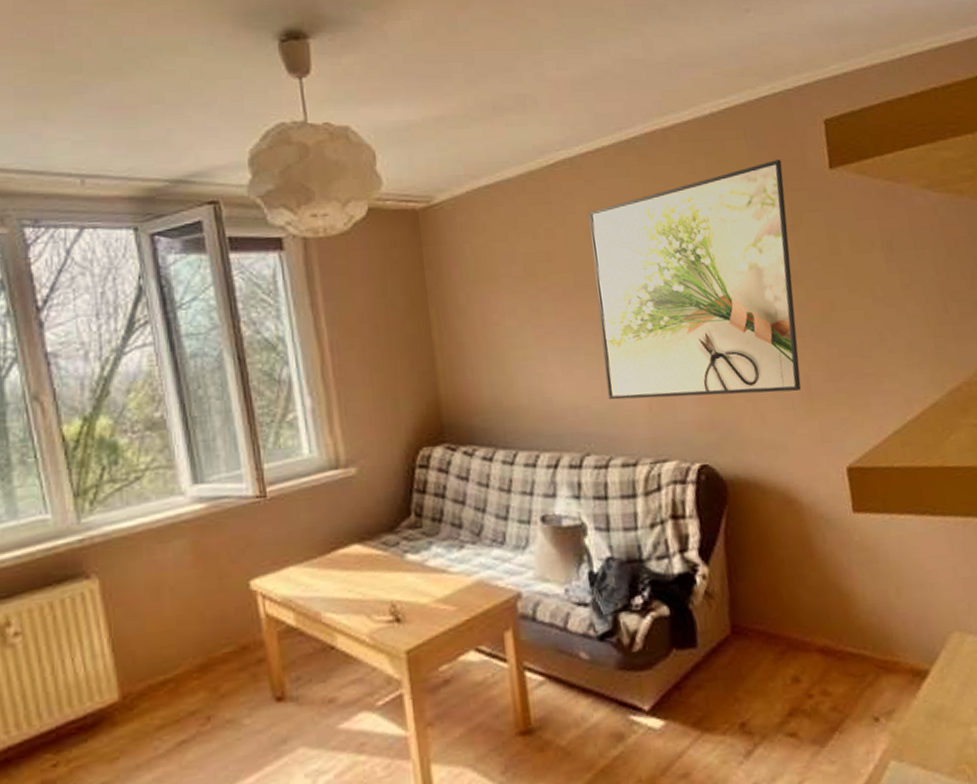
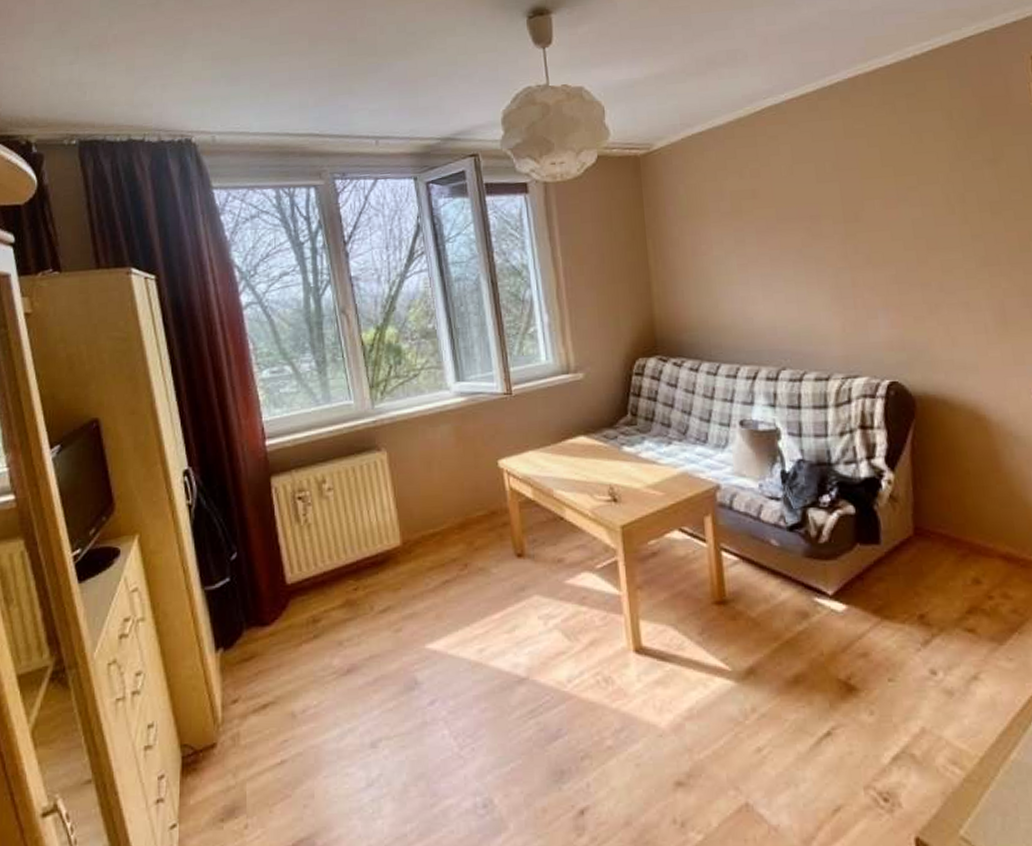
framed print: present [588,160,801,400] -> none [791,97,995,321]

